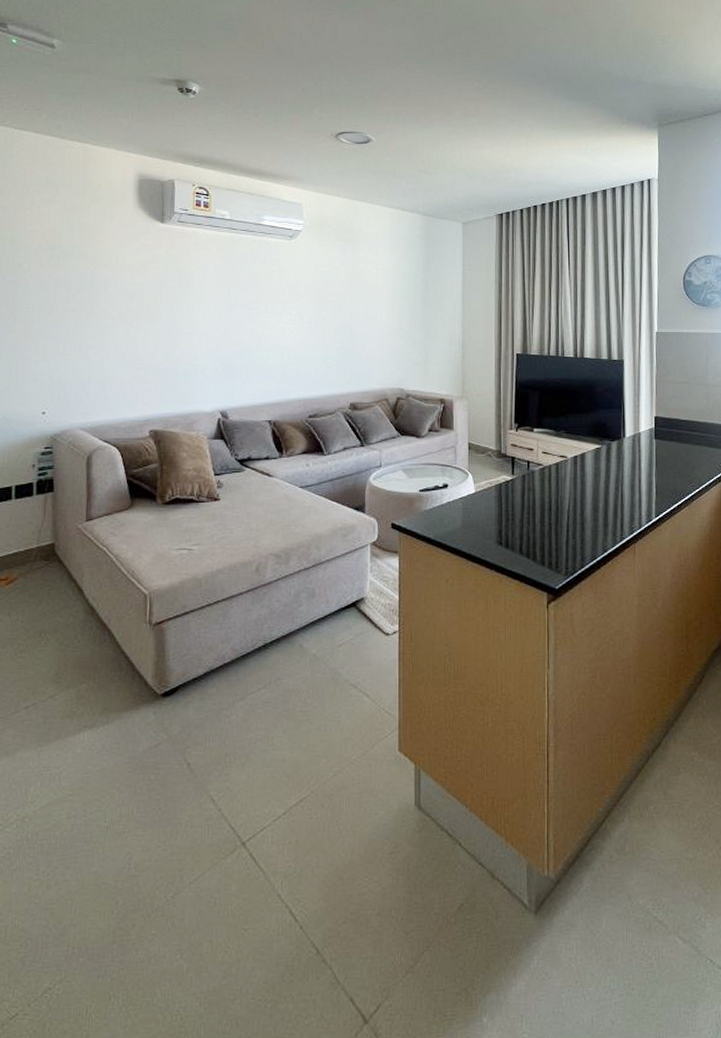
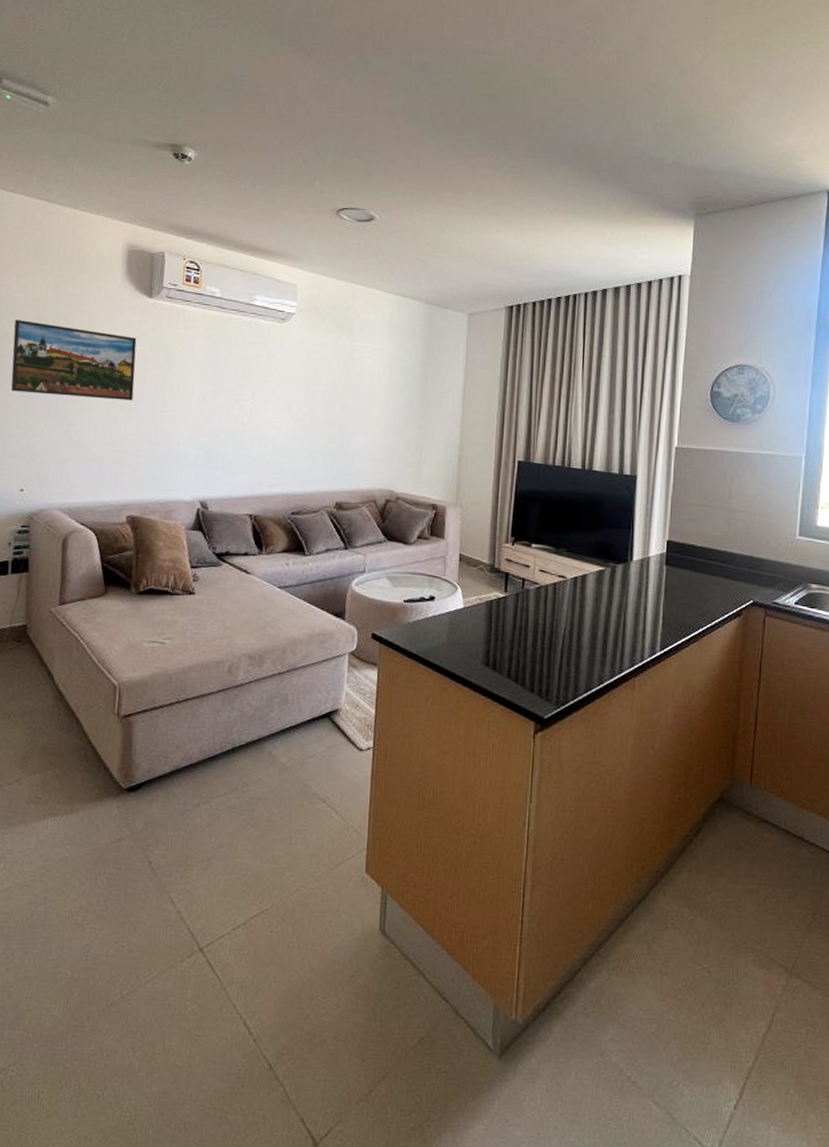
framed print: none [28,250,151,321] -> present [11,319,137,401]

